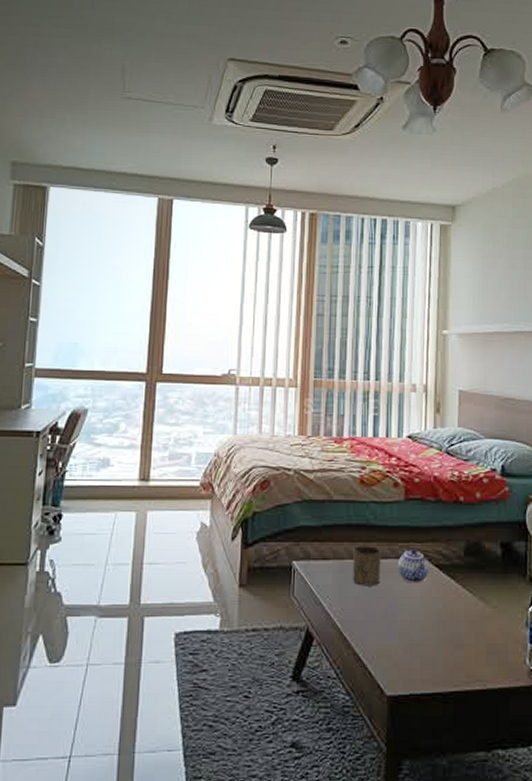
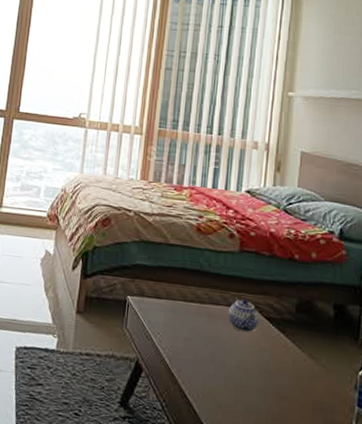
cup: present [353,546,382,586] -> none [184,289,214,330]

